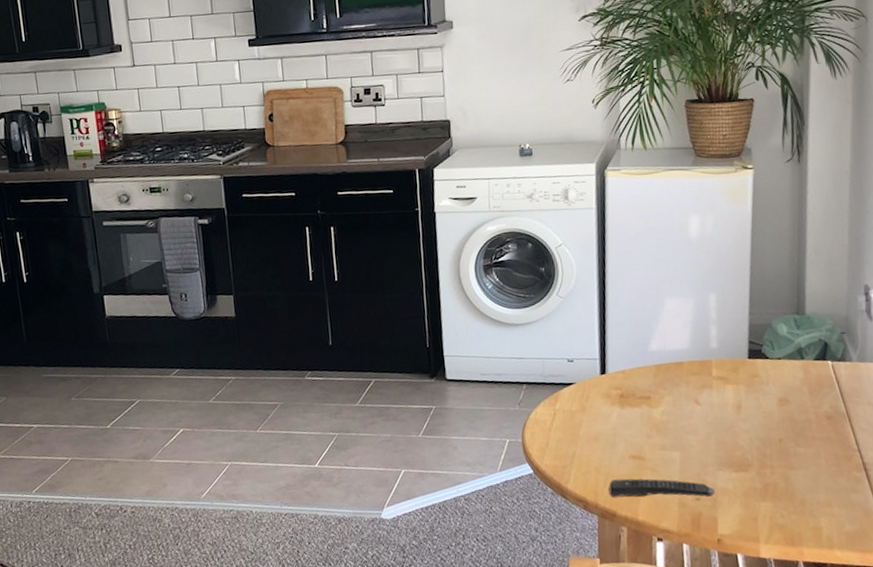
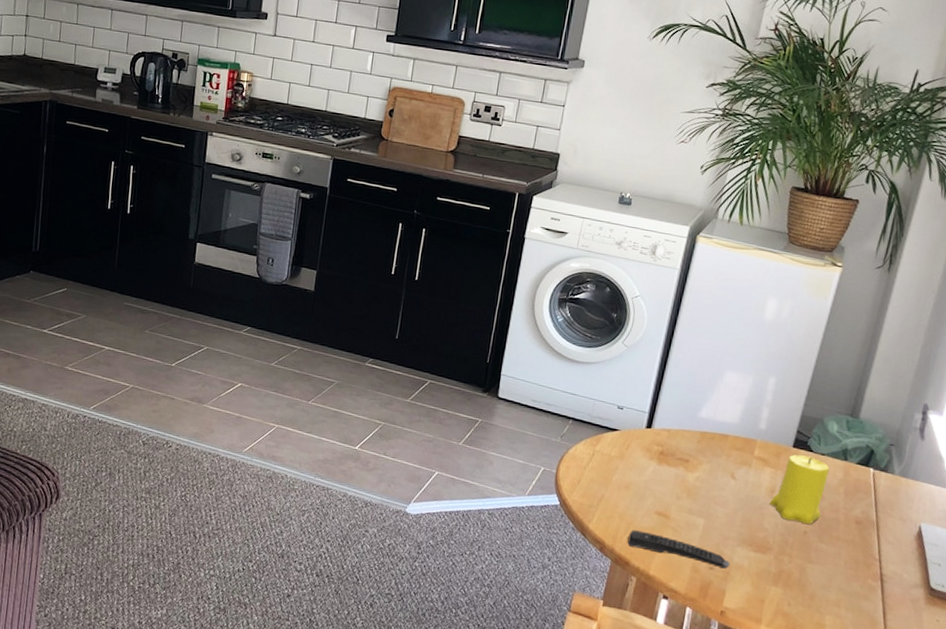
candle: none [739,363,792,433] -> present [770,454,830,524]

